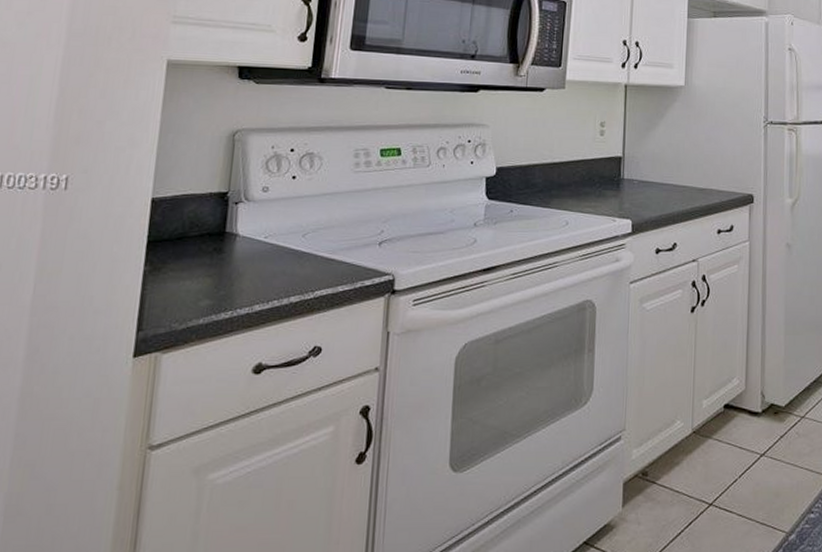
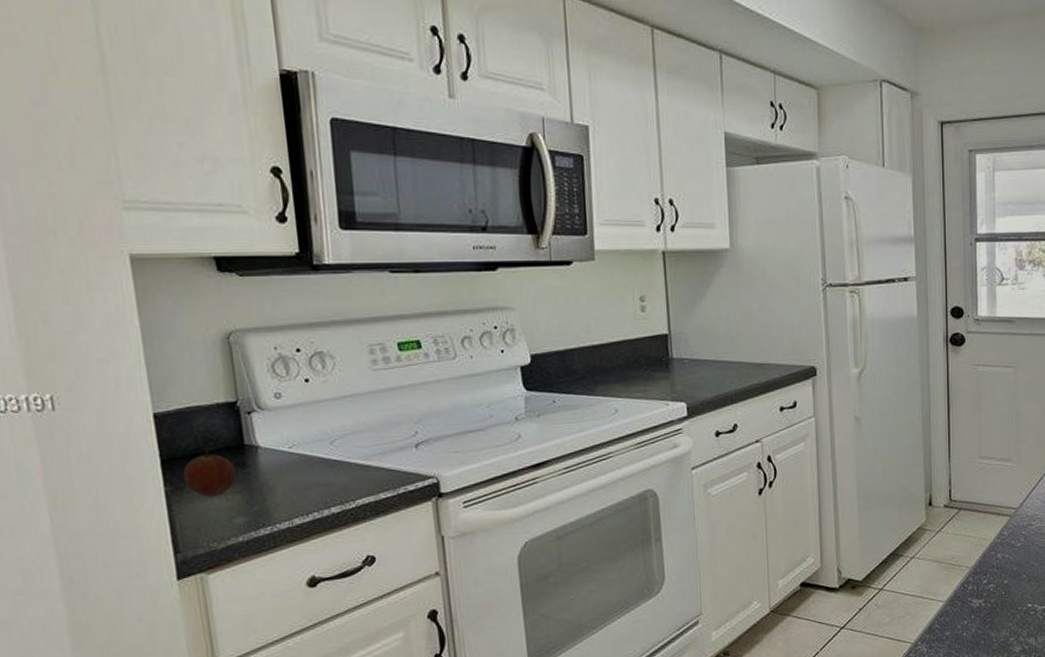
fruit: none [163,234,213,279] -> present [183,449,237,497]

